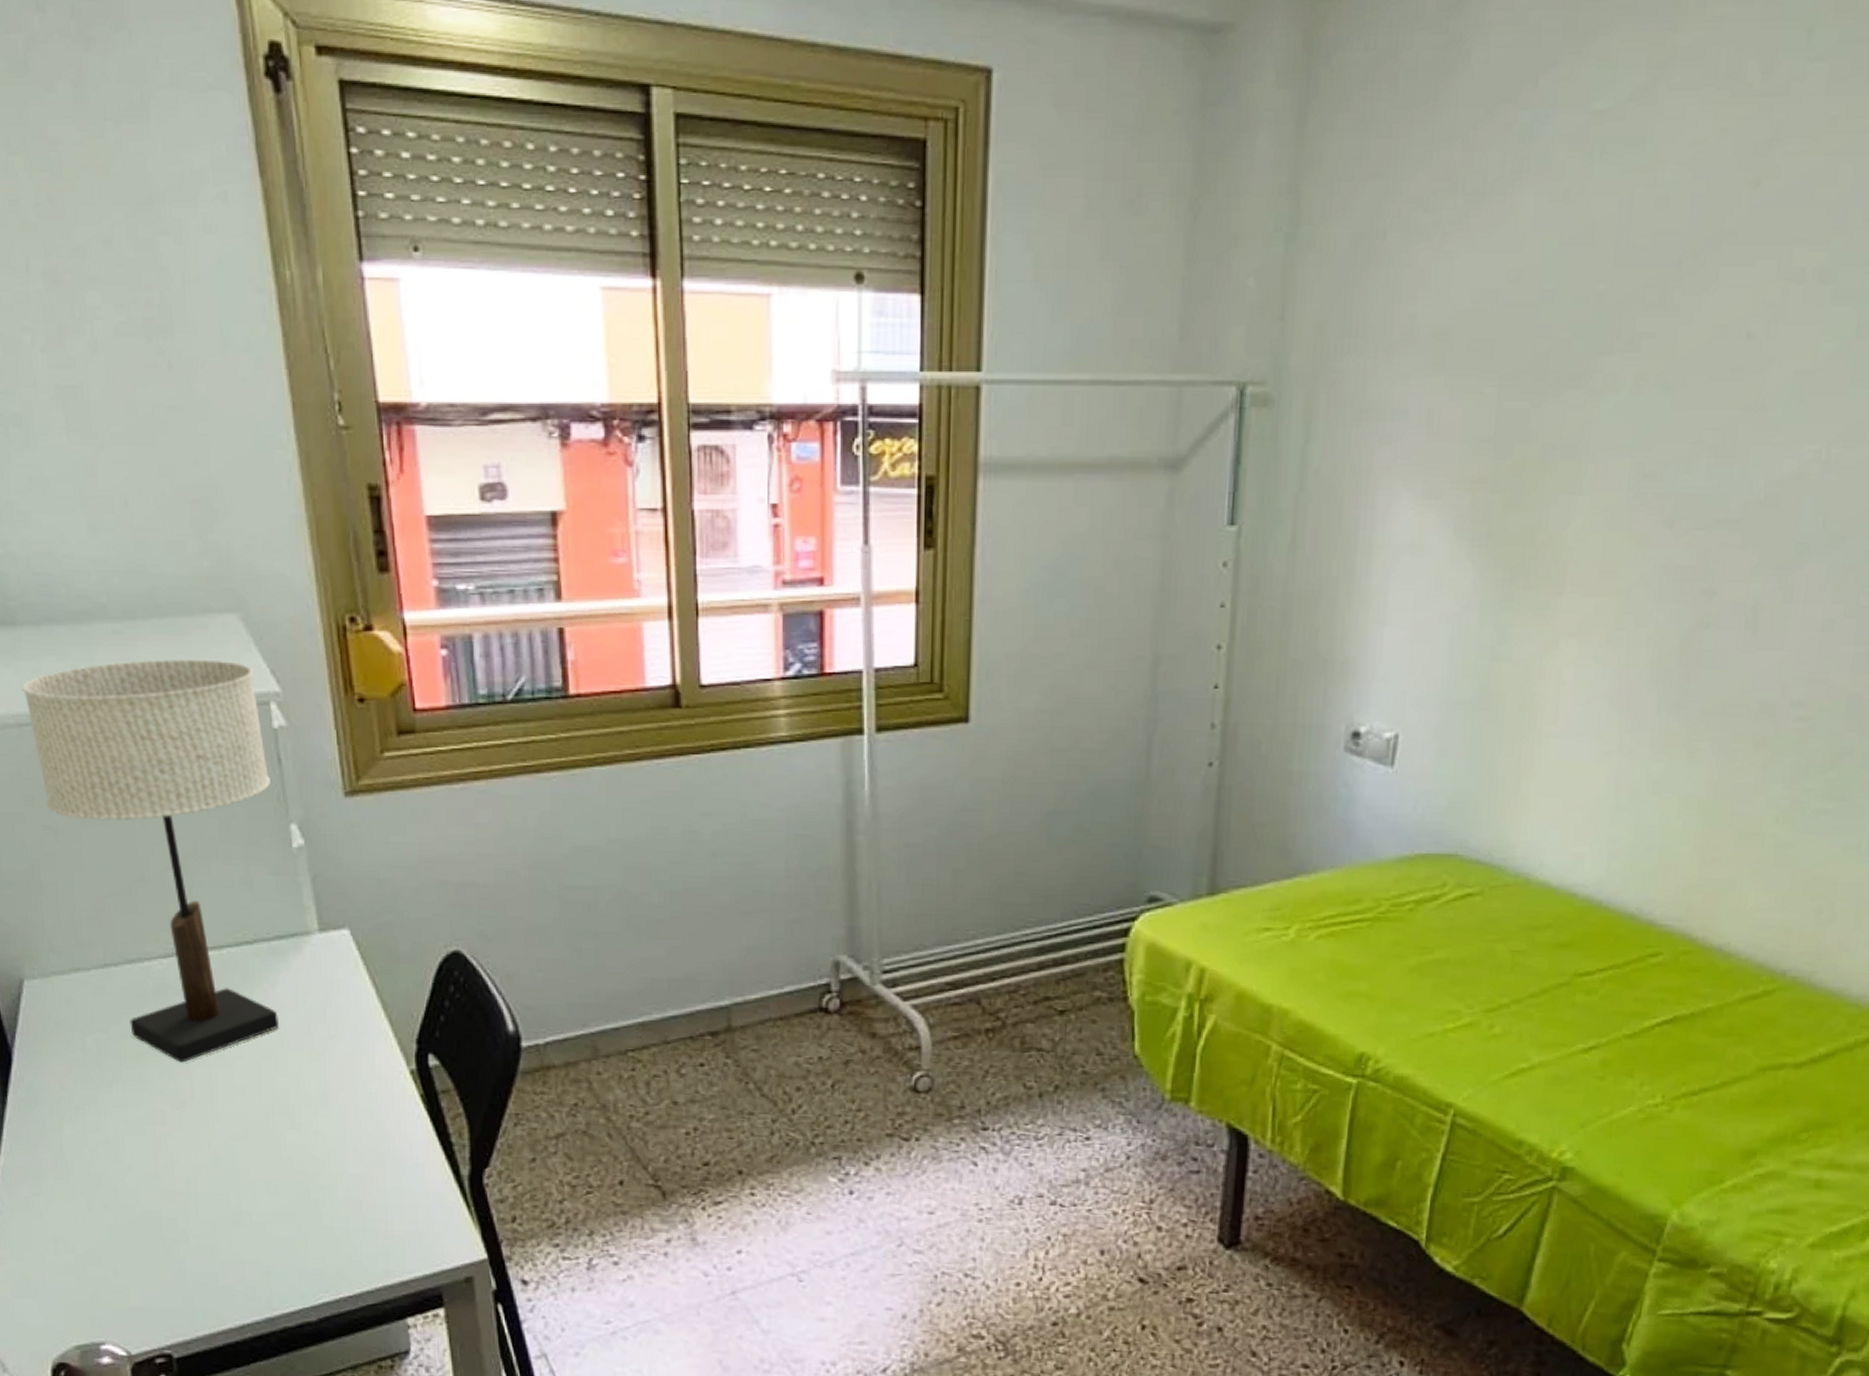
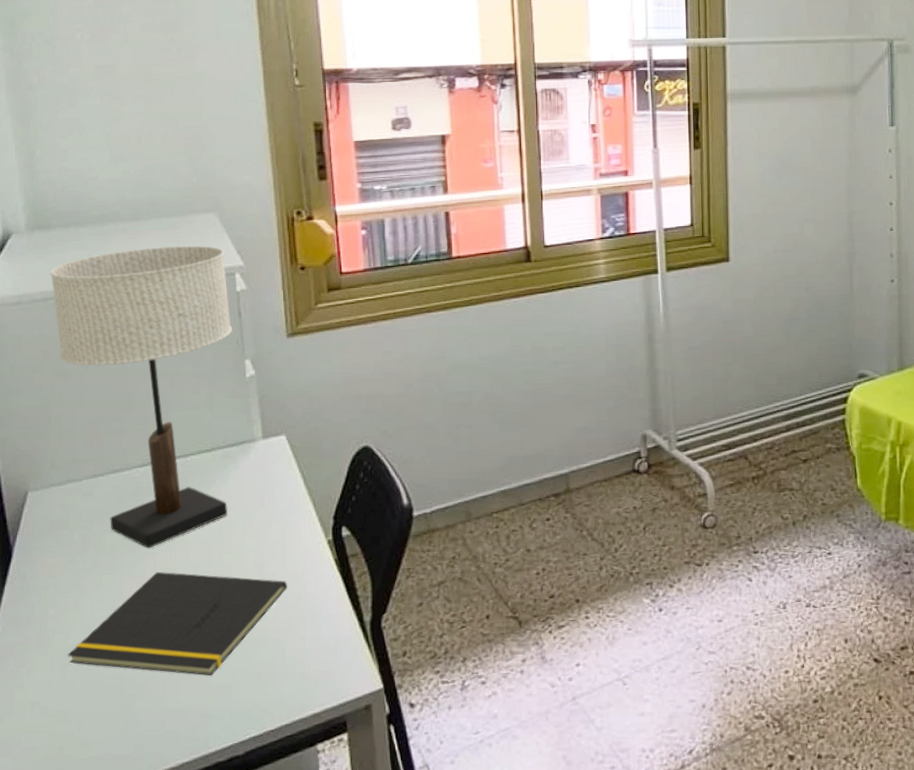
notepad: none [92,1092,361,1226] -> present [67,571,287,676]

